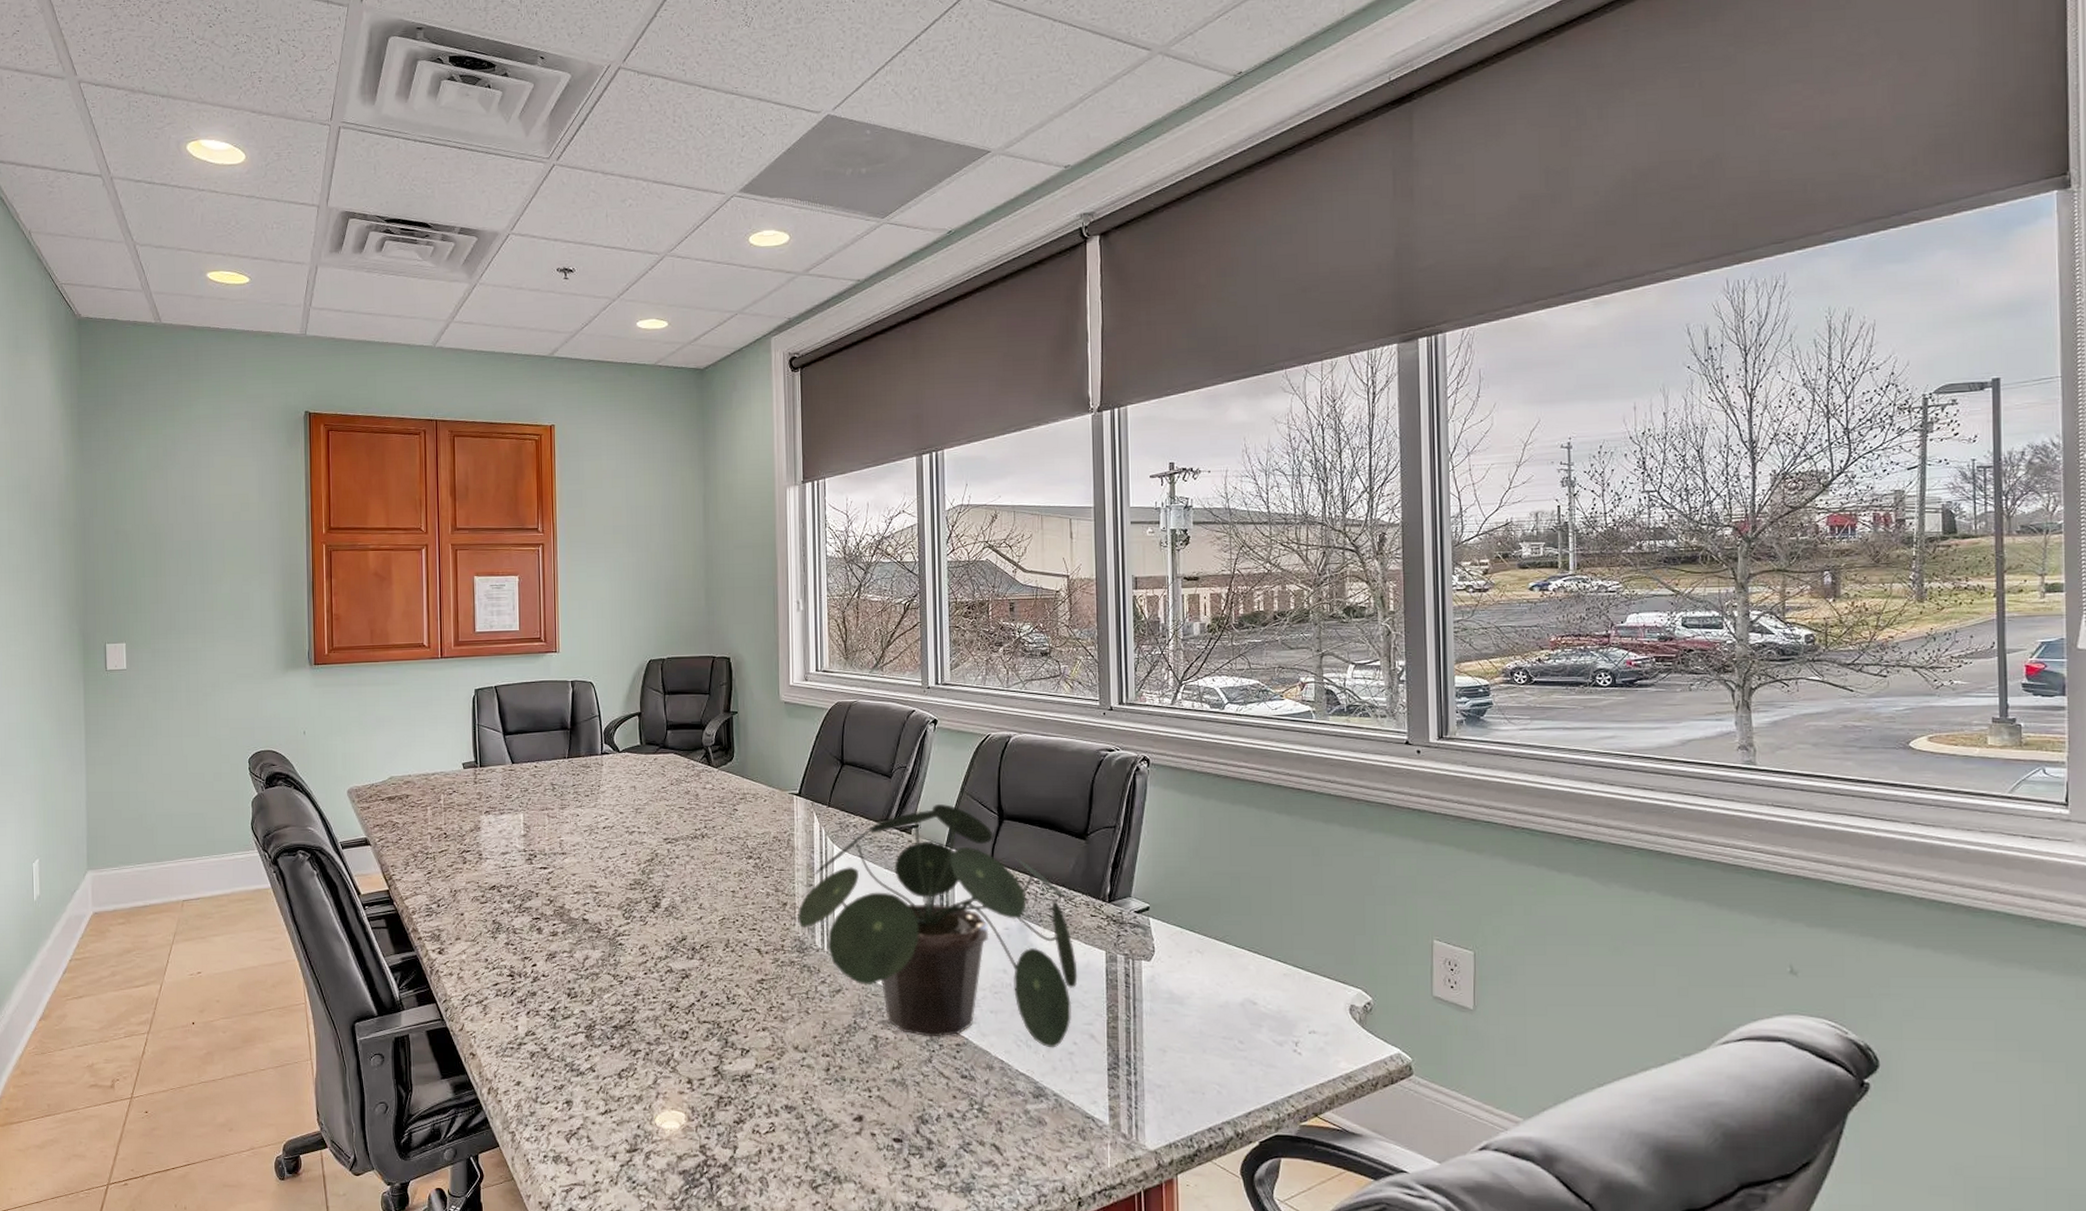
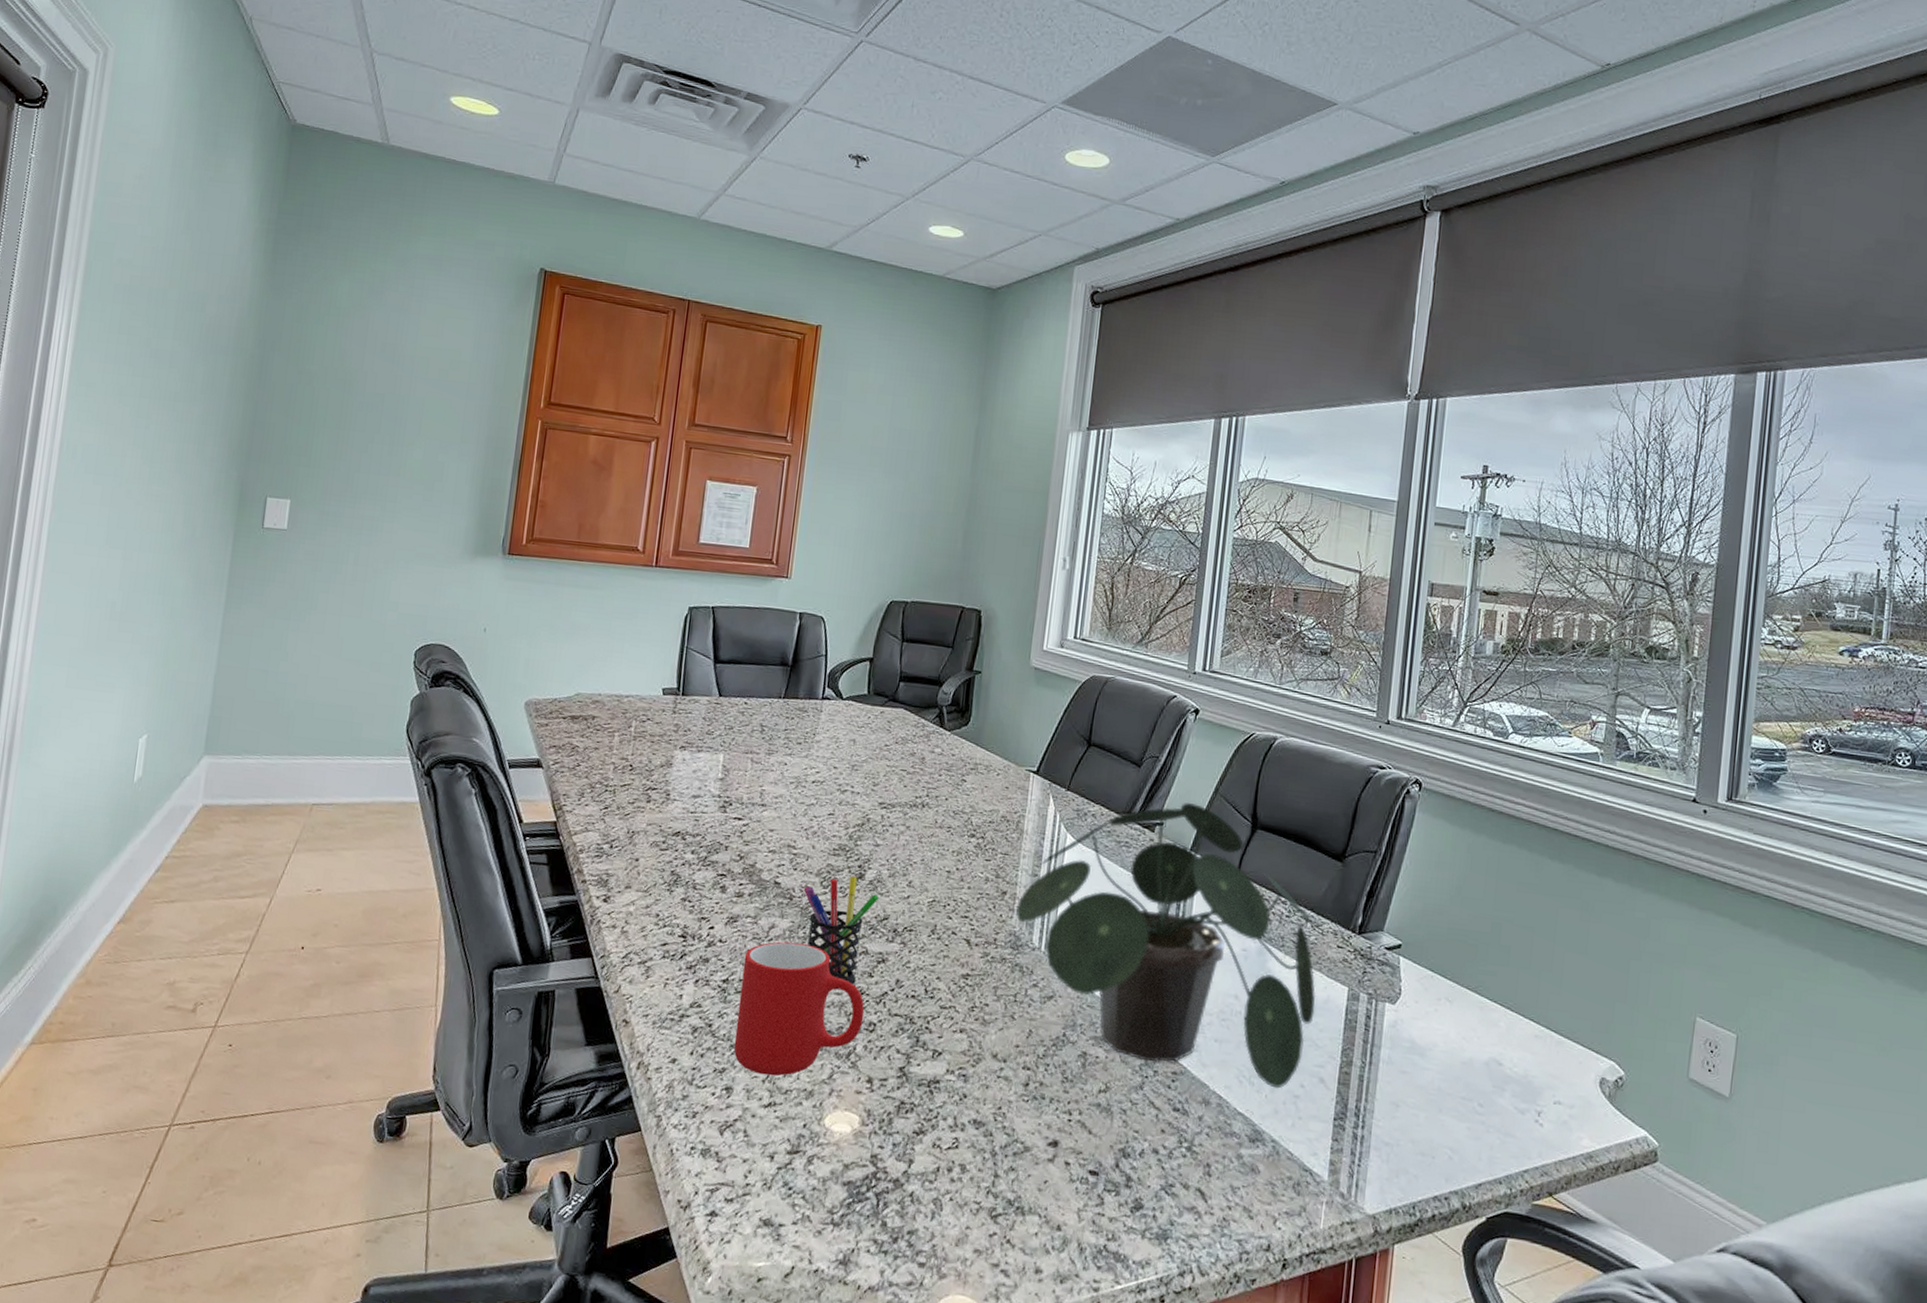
cup: none [566,969,677,1087] -> present [734,941,865,1076]
pen holder: none [609,905,675,1006] -> present [803,875,879,990]

